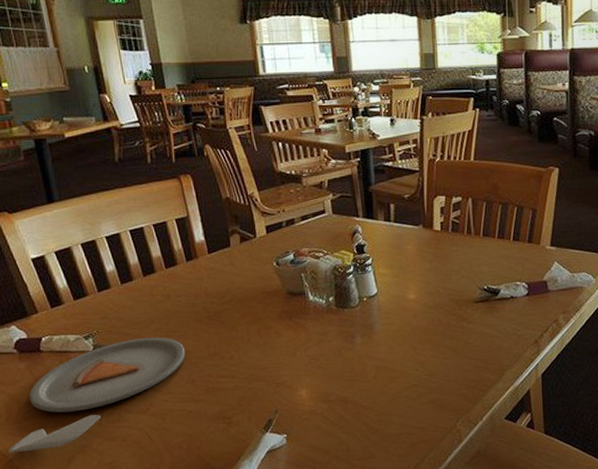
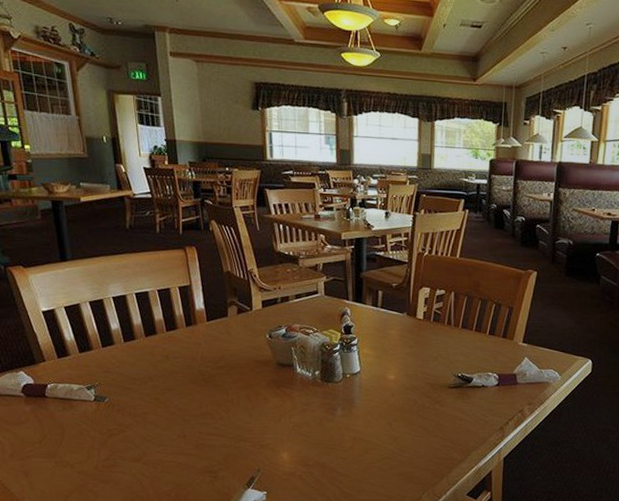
dinner plate: present [7,337,186,453] -> none [10,393,179,487]

